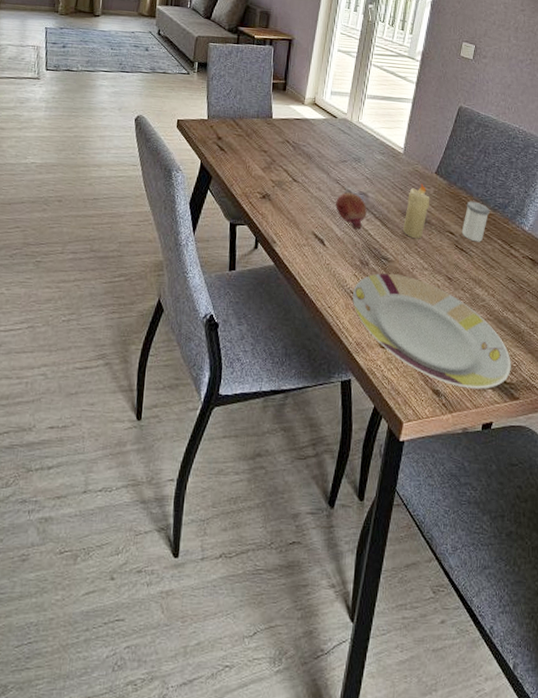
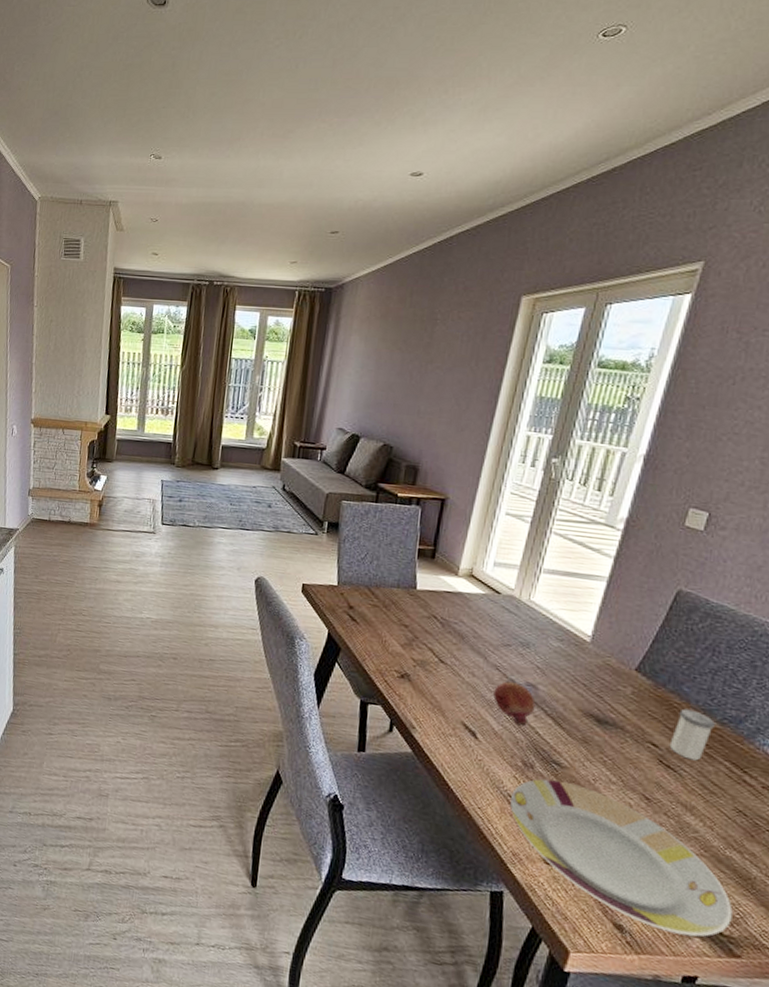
candle: present [403,184,430,239] -> none [584,681,626,747]

